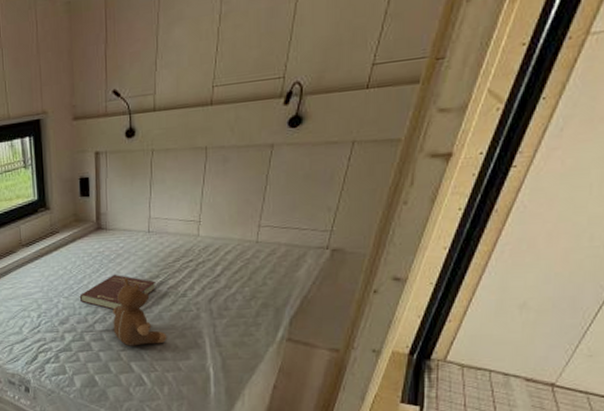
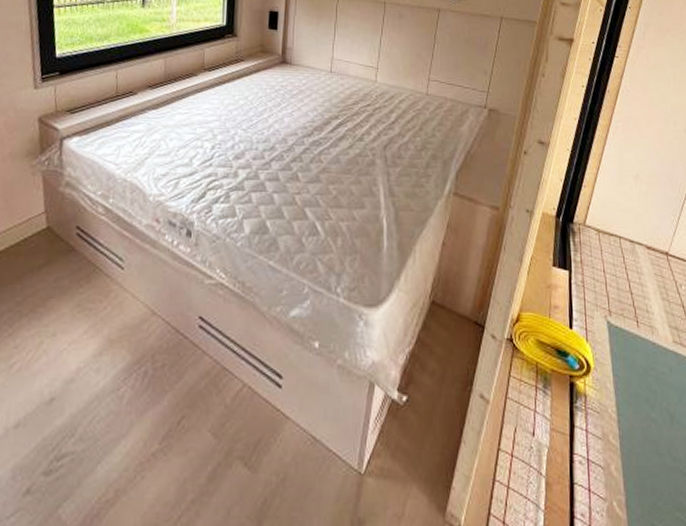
book: present [79,274,157,310] -> none [258,110,336,148]
teddy bear: present [112,277,168,346] -> none [290,114,344,190]

